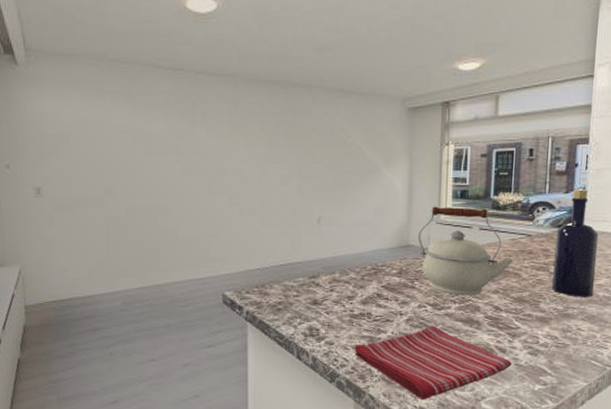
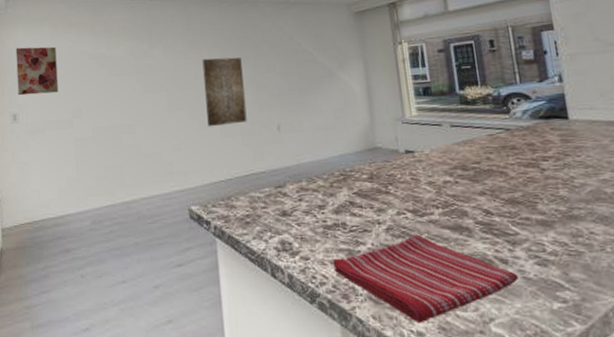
wall art: none [38,113,89,168] -> present [15,46,59,96]
wall art: none [248,143,288,215] -> present [202,57,247,127]
kettle: present [417,206,514,296] -> none [384,104,496,200]
bottle: present [551,189,599,297] -> none [538,76,601,196]

